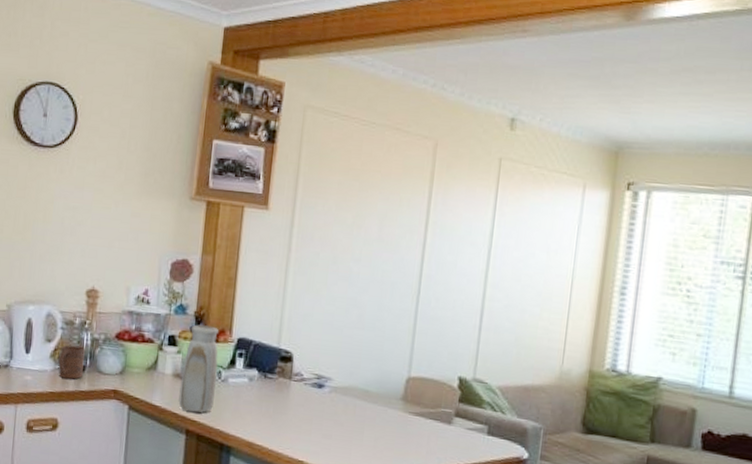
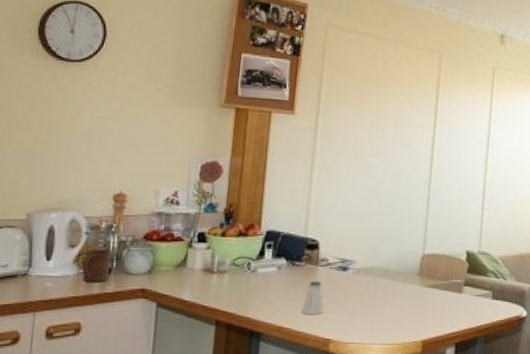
vase: present [178,324,218,413] -> none [208,221,248,303]
saltshaker: none [273,396,298,434] -> present [301,281,325,315]

